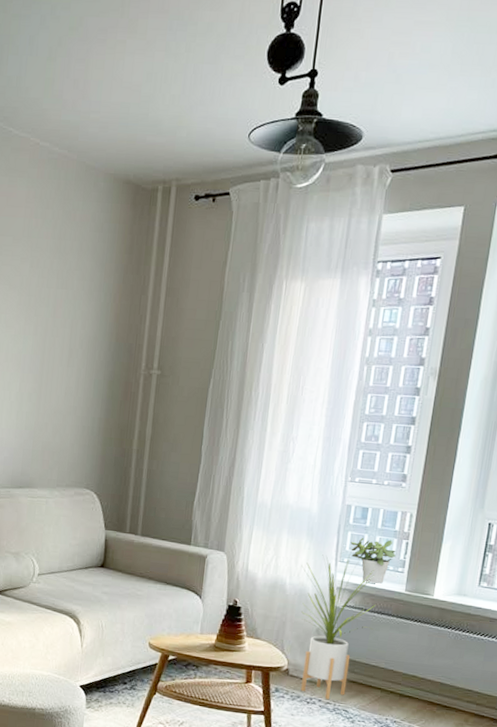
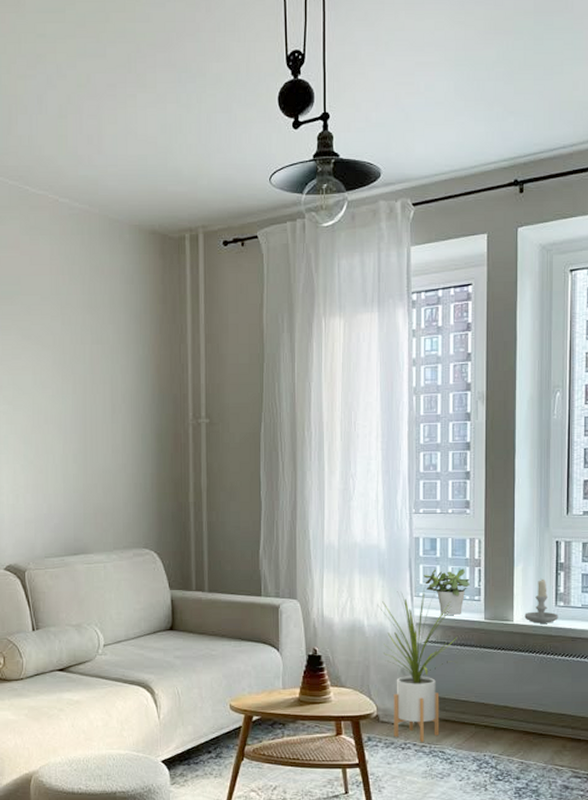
candle: none [445,558,480,602] -> present [524,578,558,623]

